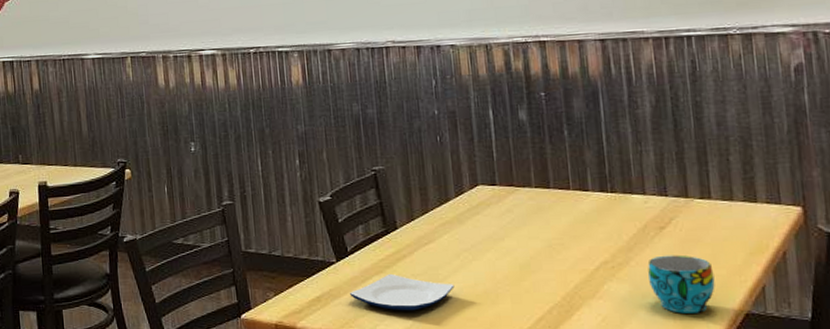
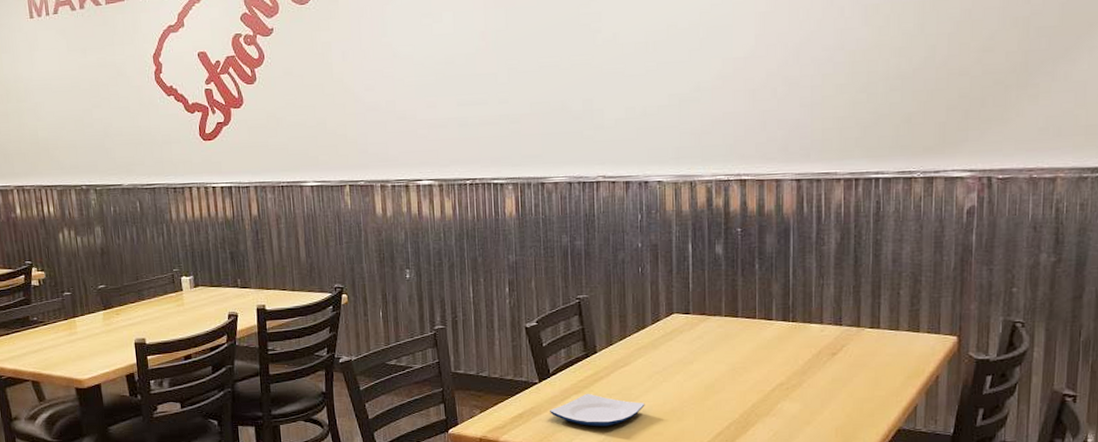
cup: present [647,255,715,313] -> none [818,378,875,429]

